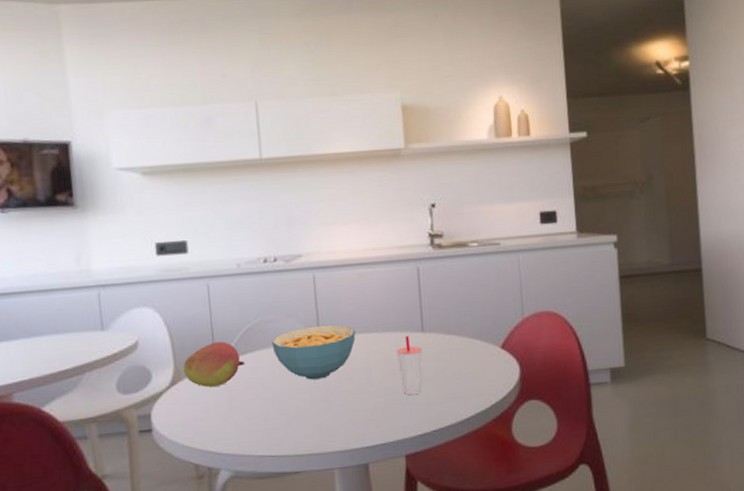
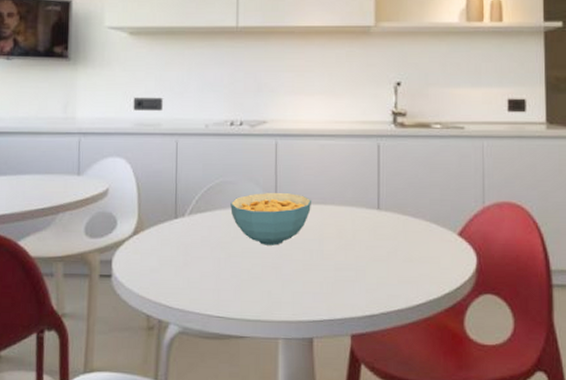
fruit: present [183,341,245,387] -> none [146,198,204,240]
cup: present [396,336,422,396] -> none [350,212,376,274]

